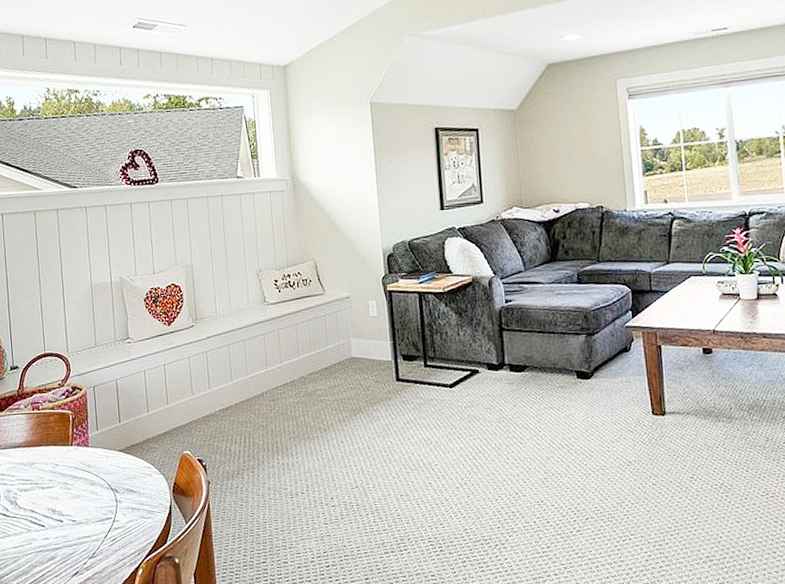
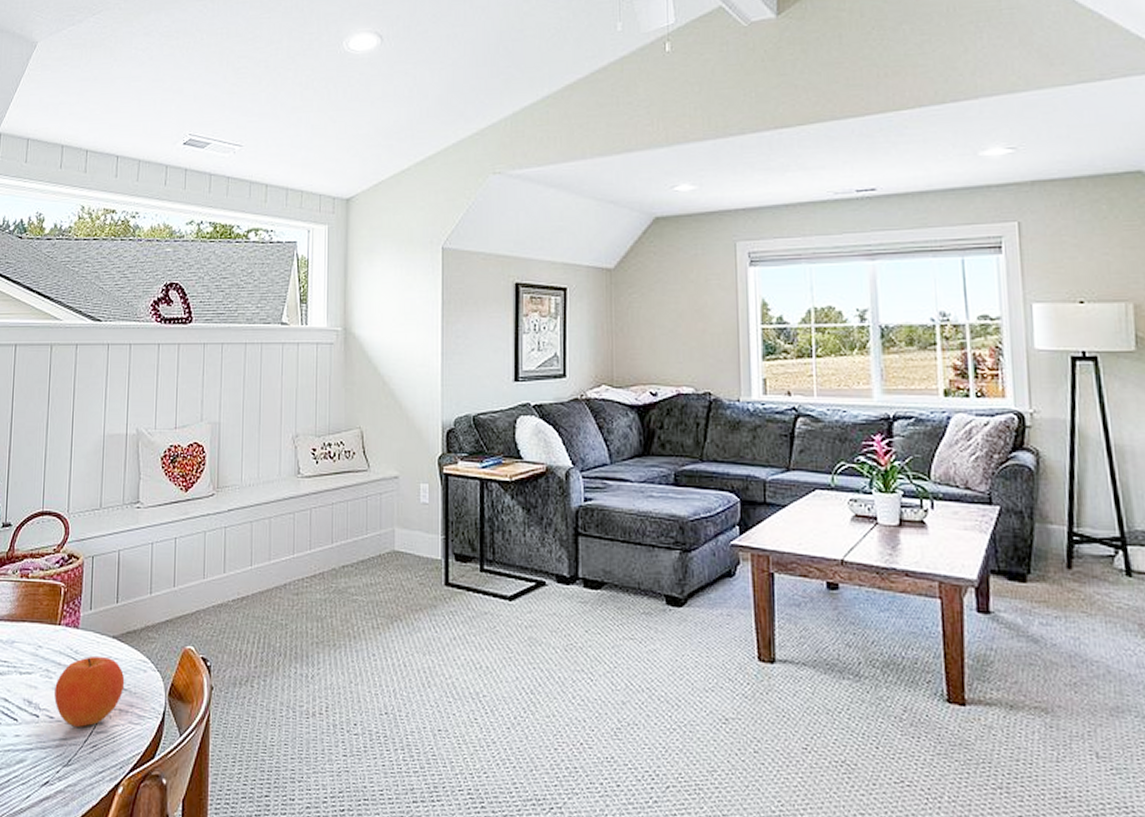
fruit: none [74,468,134,526] -> present [54,656,125,727]

